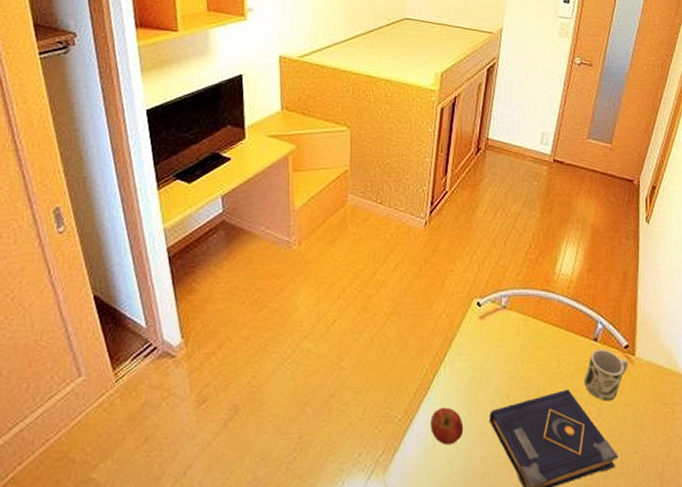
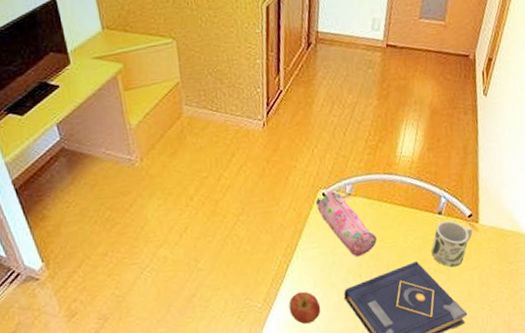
pencil case: none [469,299,529,376] -> present [315,189,377,257]

